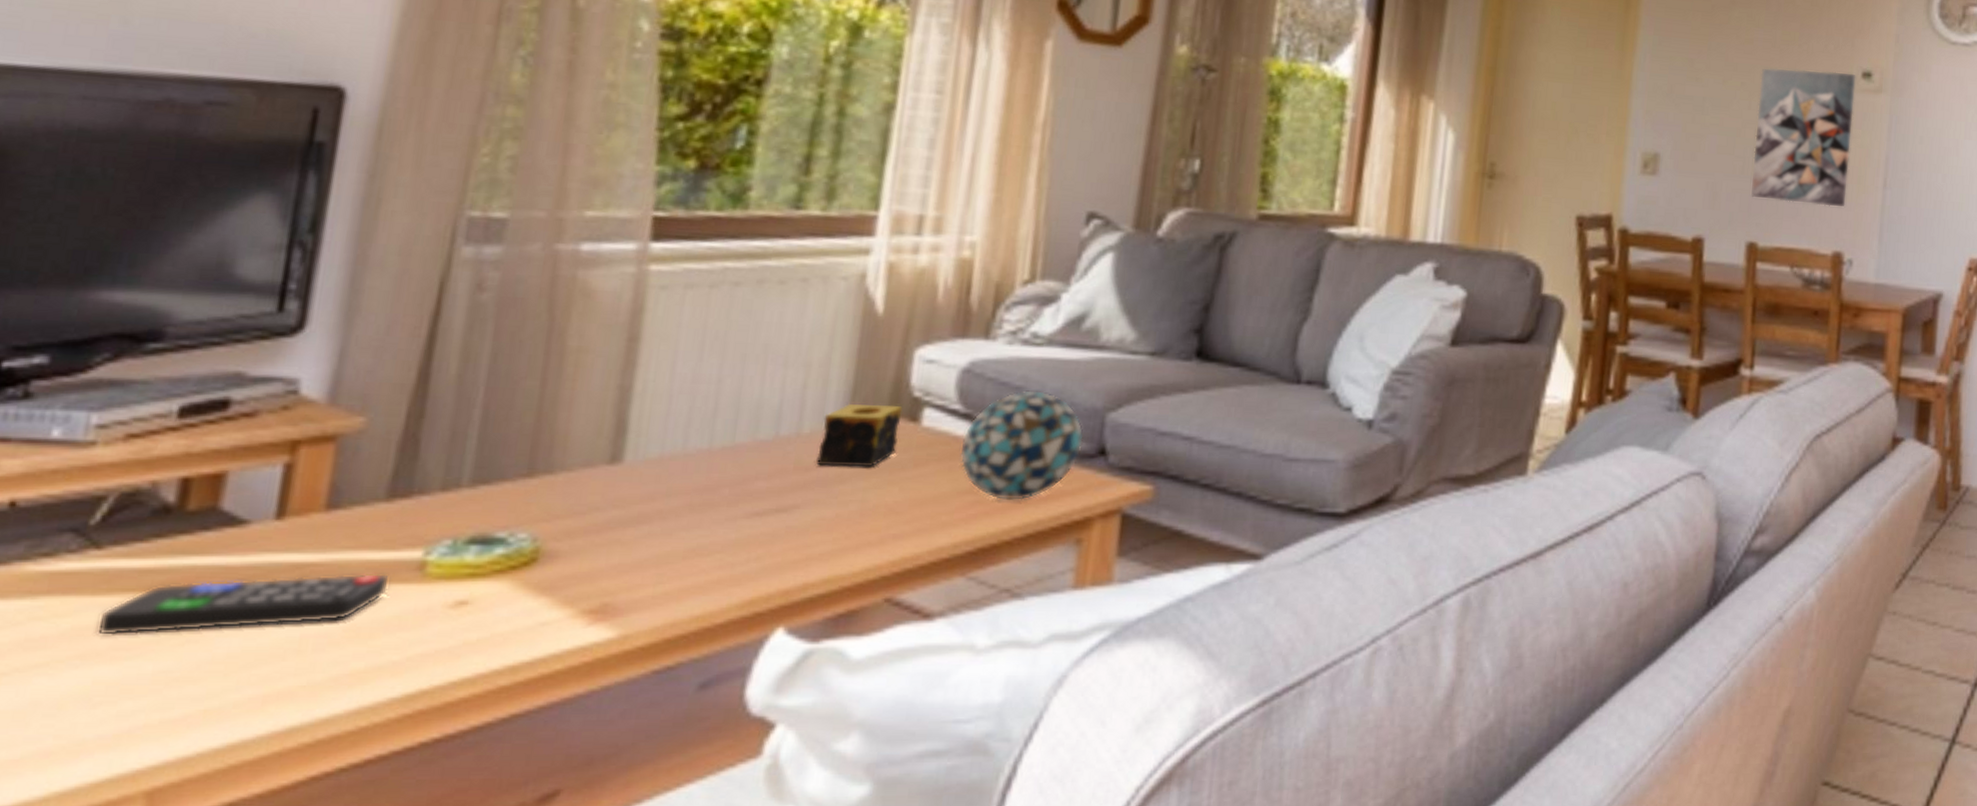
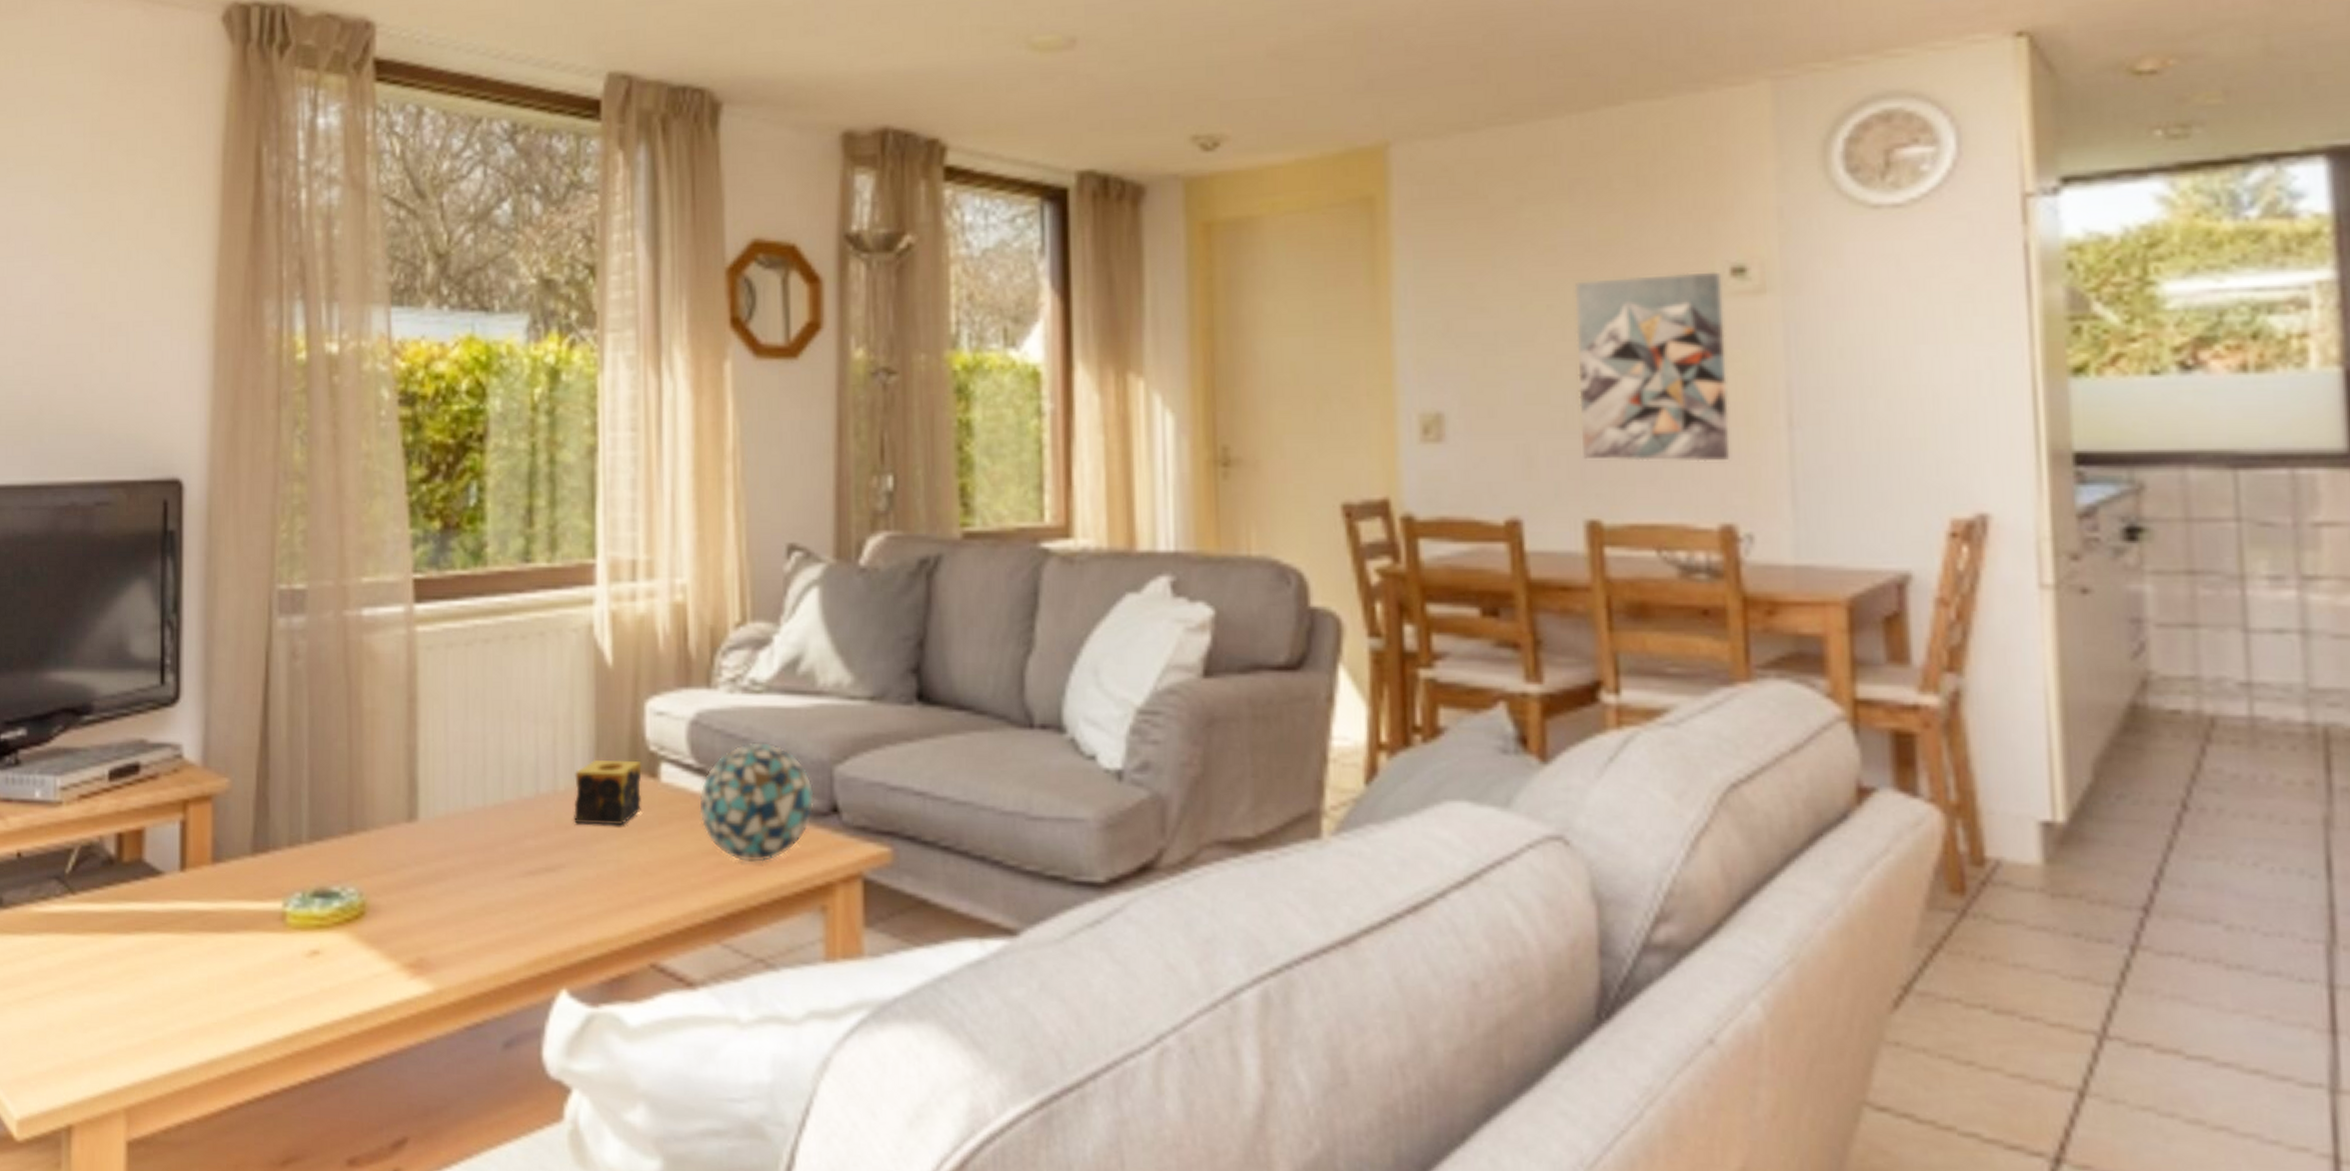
remote control: present [96,573,391,637] -> none [79,921,263,971]

